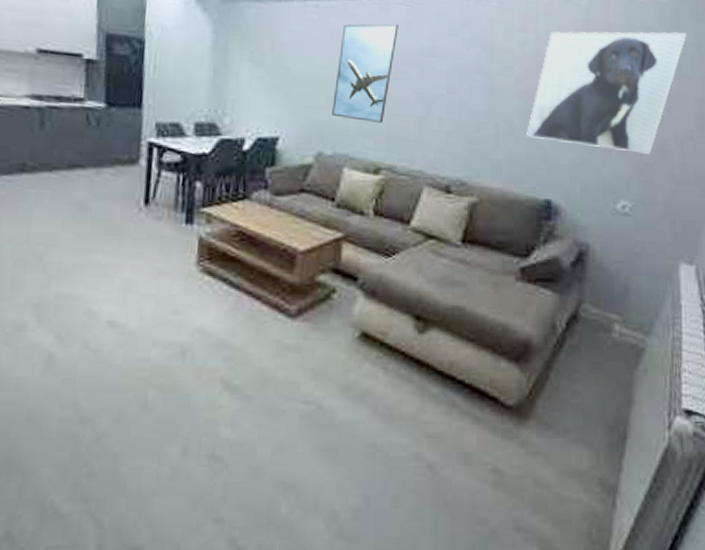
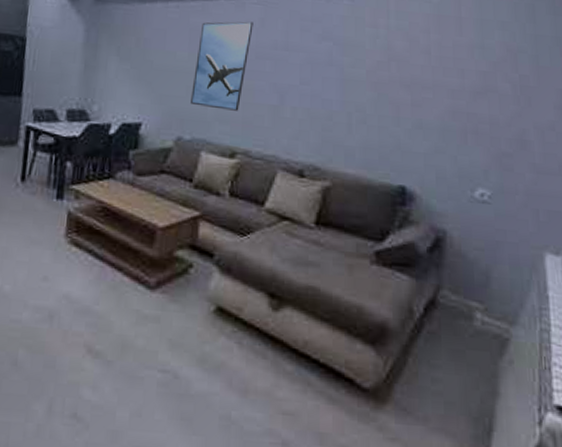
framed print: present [526,31,686,154] -> none [379,26,543,144]

